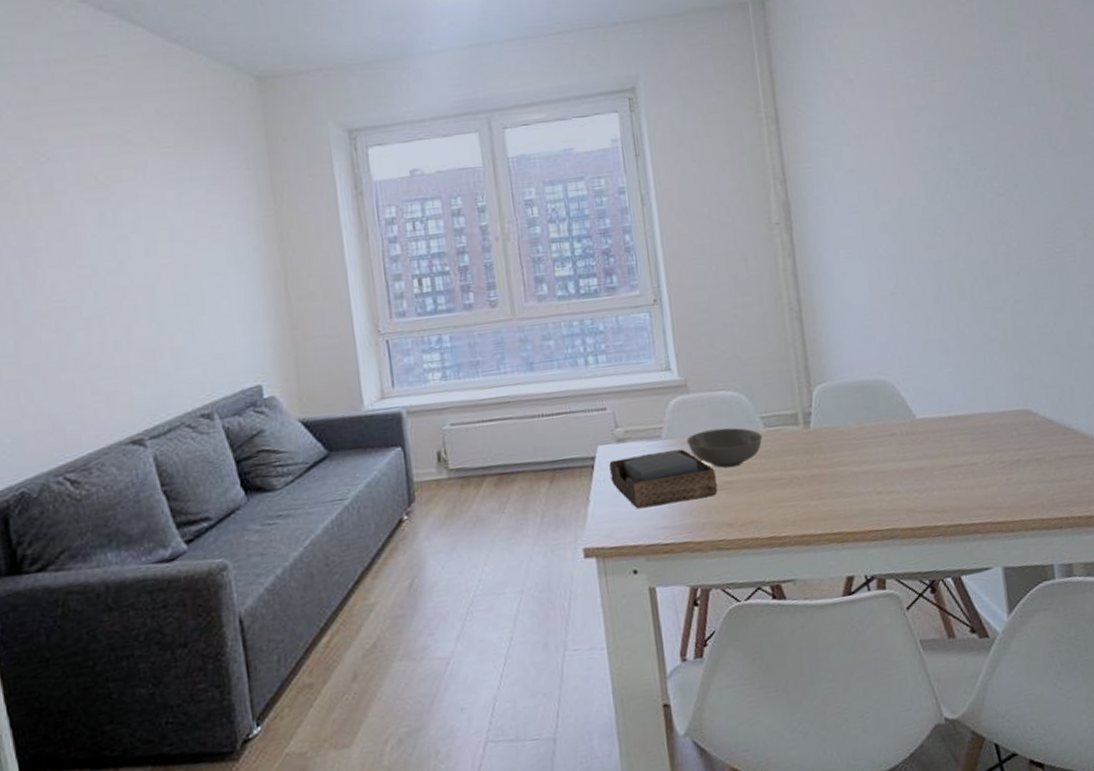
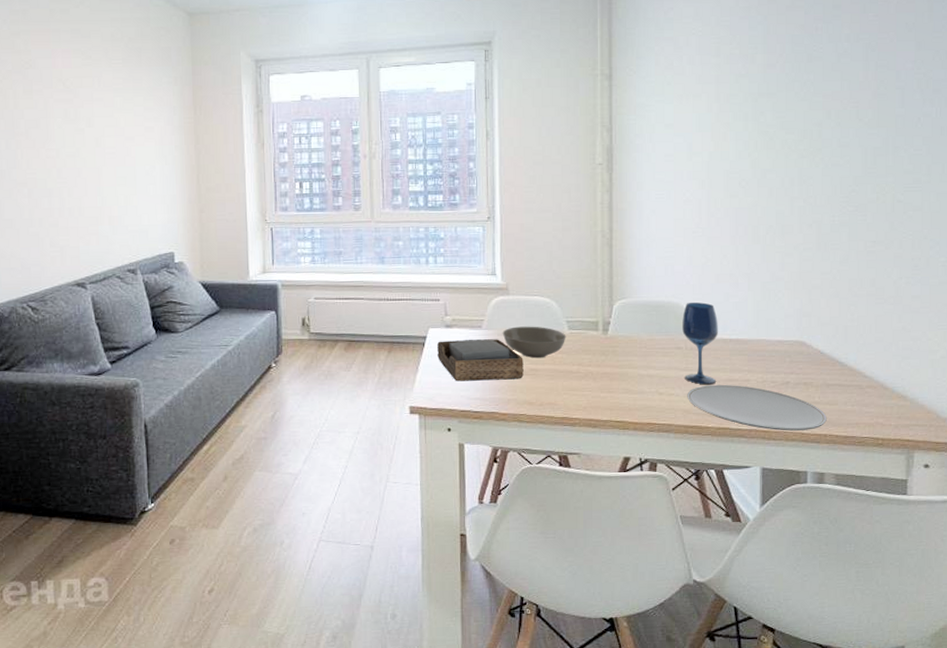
wineglass: none [892,376,940,476] -> present [682,302,718,385]
plate: none [909,471,1066,520] -> present [687,384,827,431]

